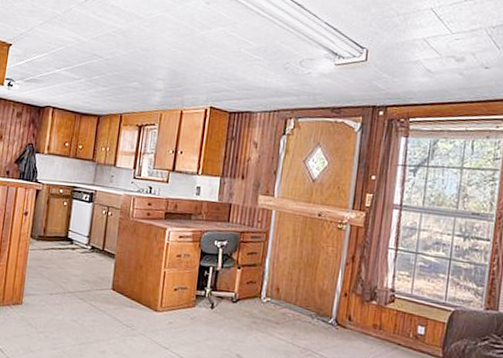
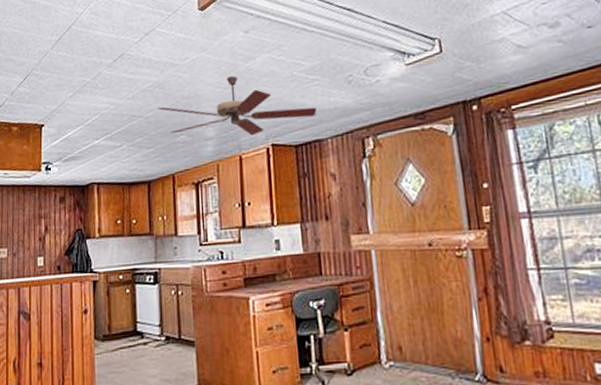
ceiling fan: none [118,40,254,96] -> present [158,76,317,136]

